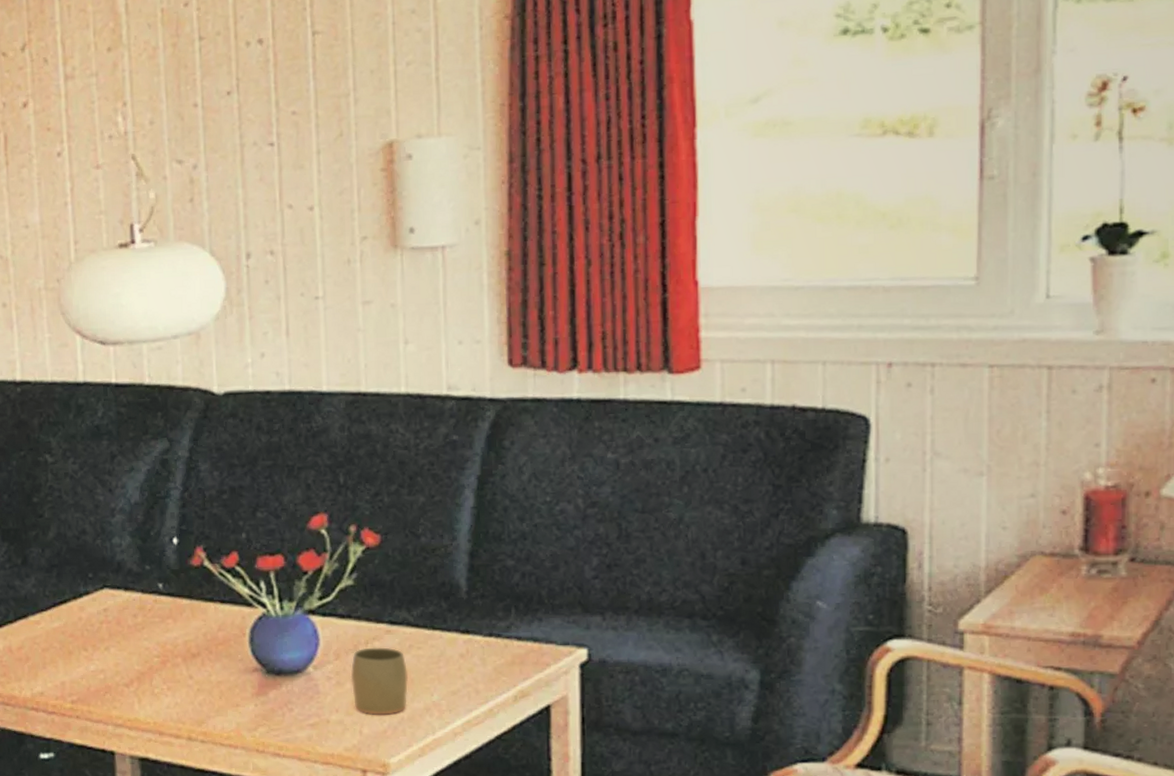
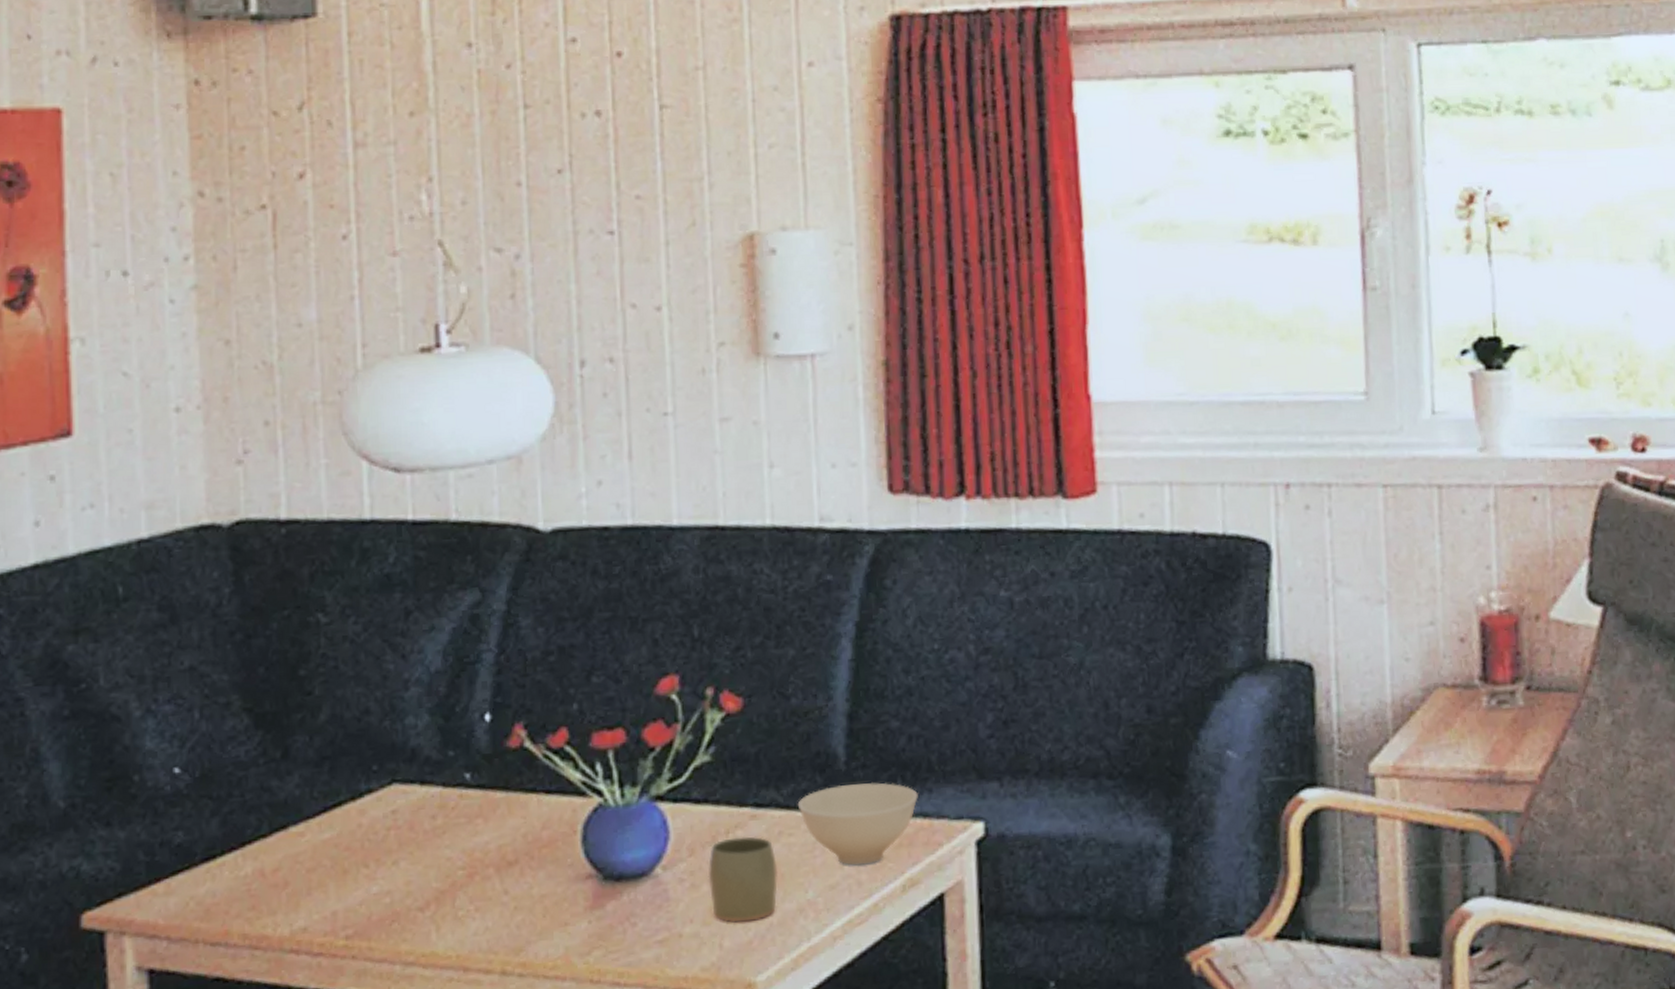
bowl: none [425,610,529,677] -> present [797,782,918,866]

